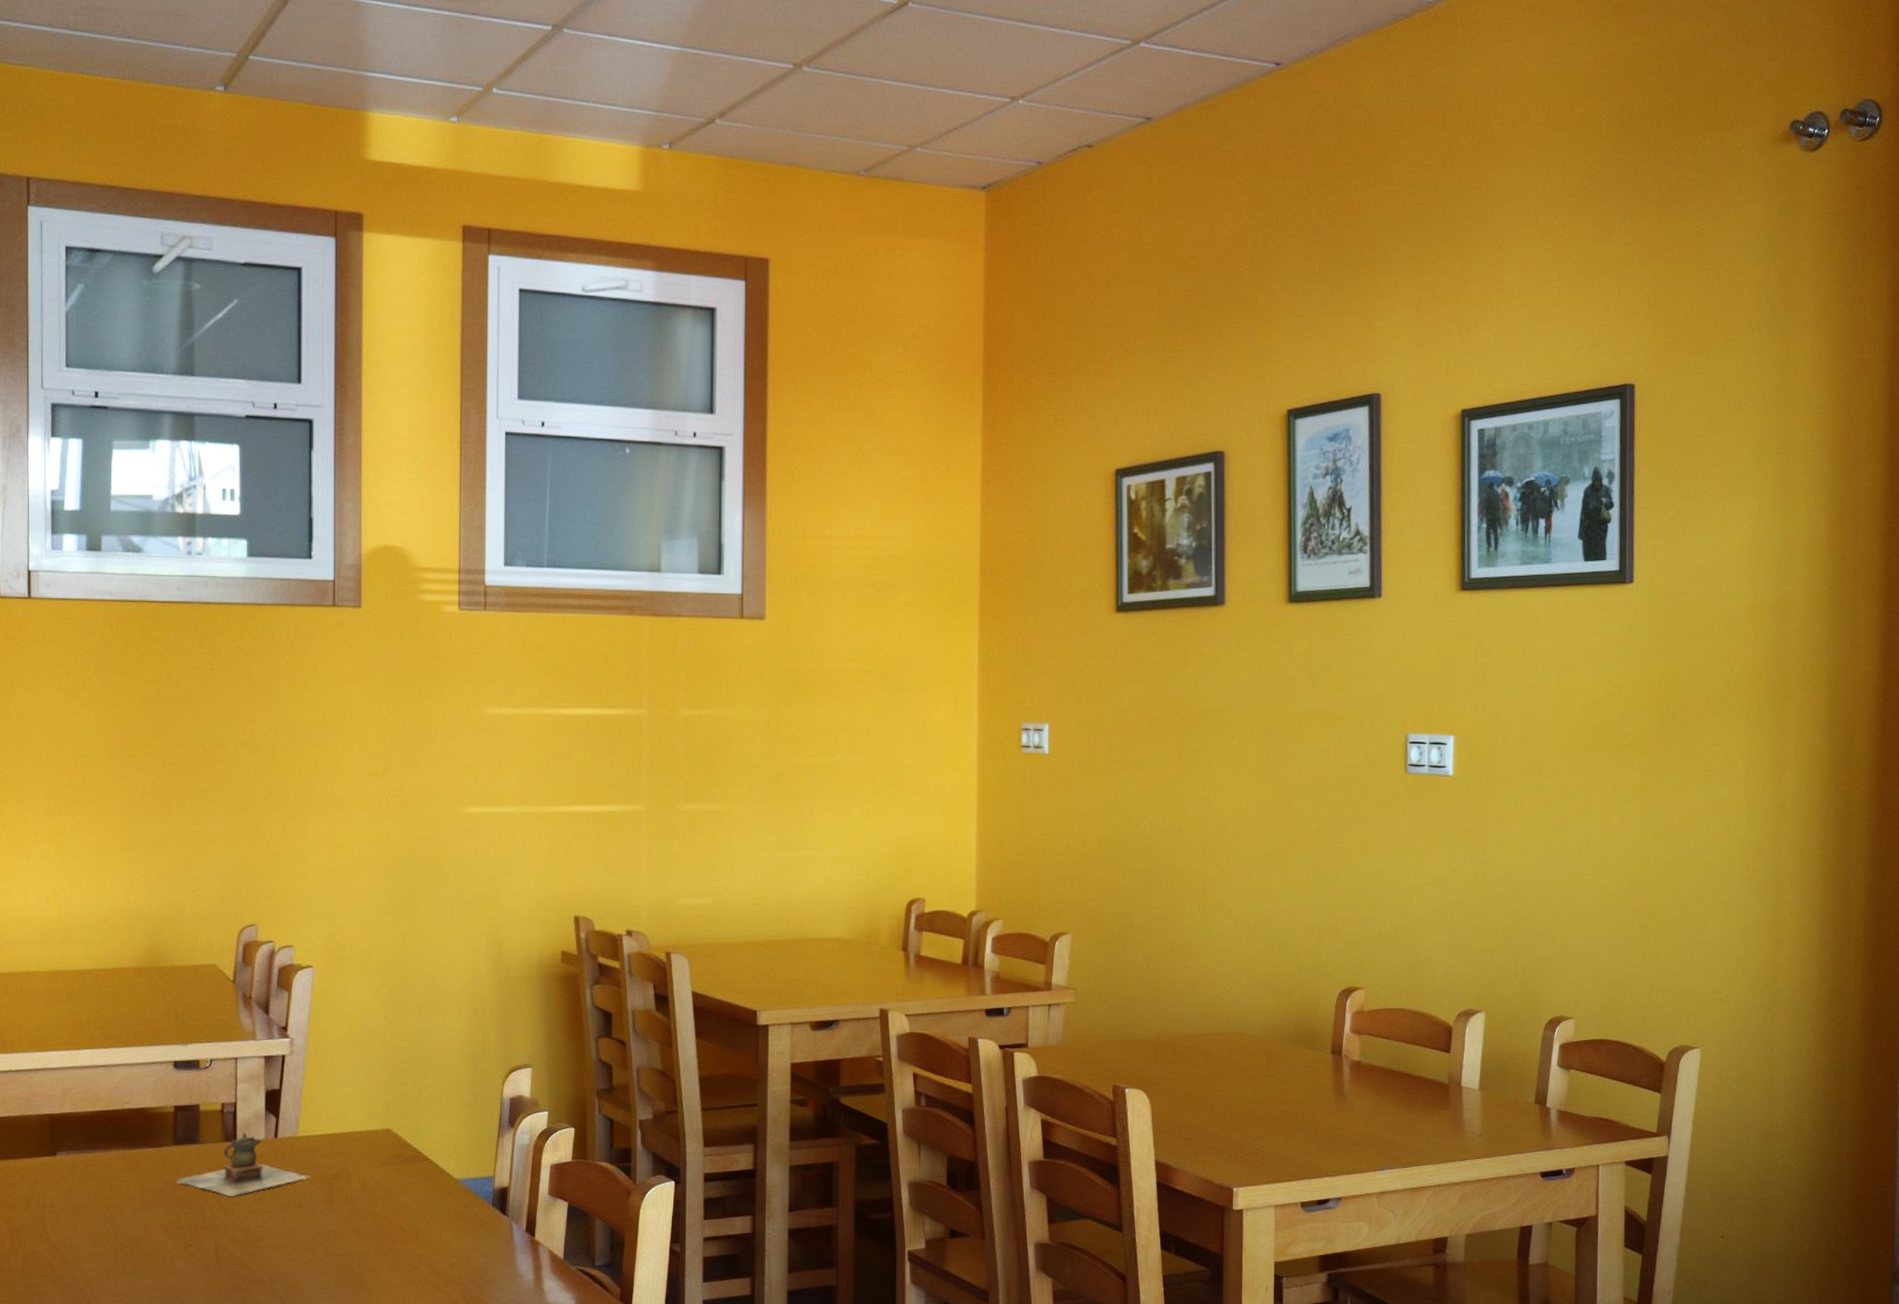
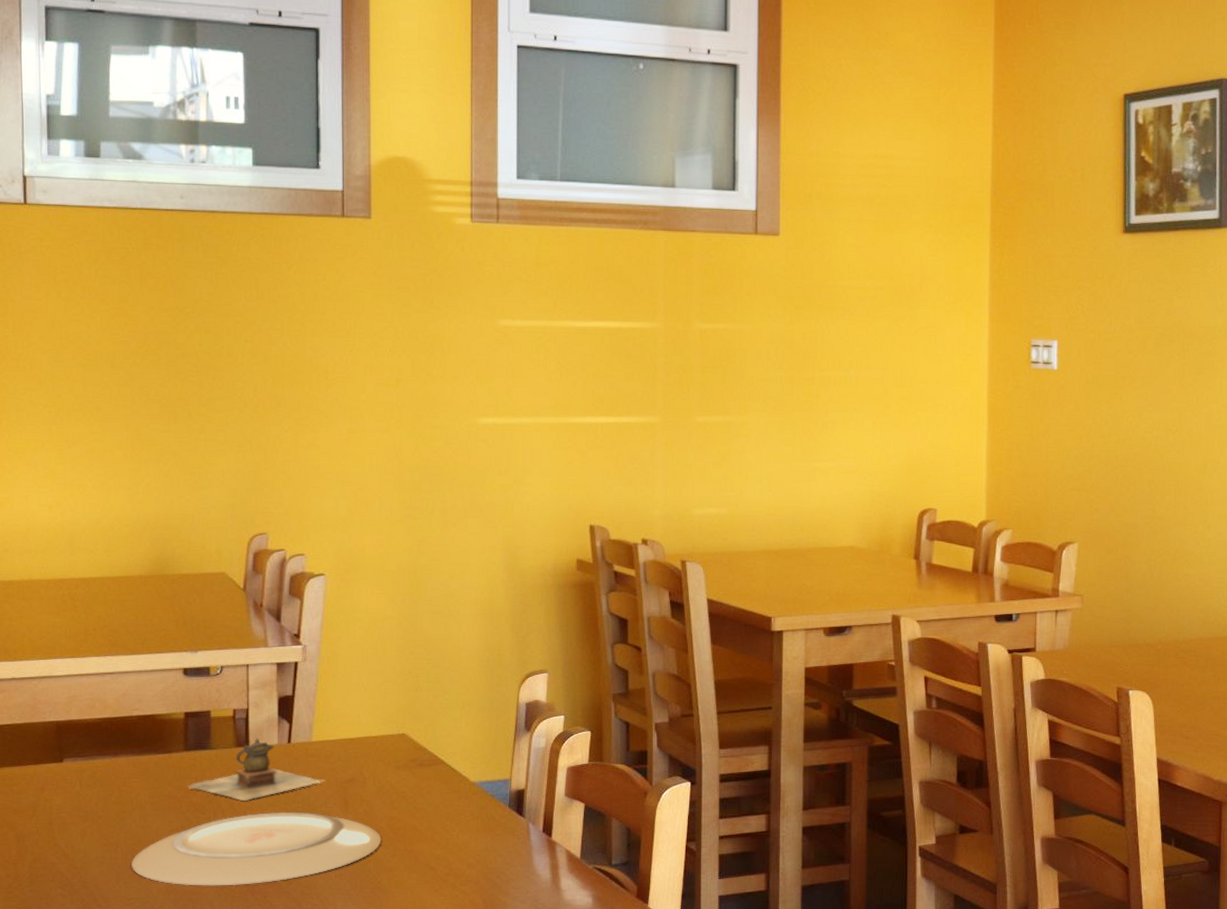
plate: none [121,1208,365,1284] -> present [131,811,381,886]

